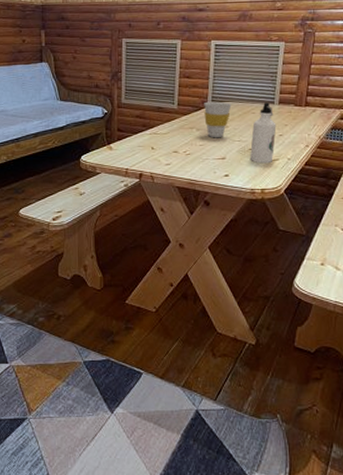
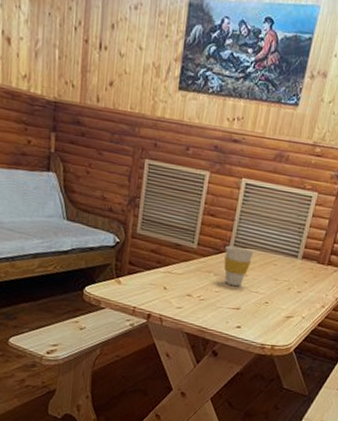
water bottle: present [250,102,277,164] -> none [265,255,297,320]

